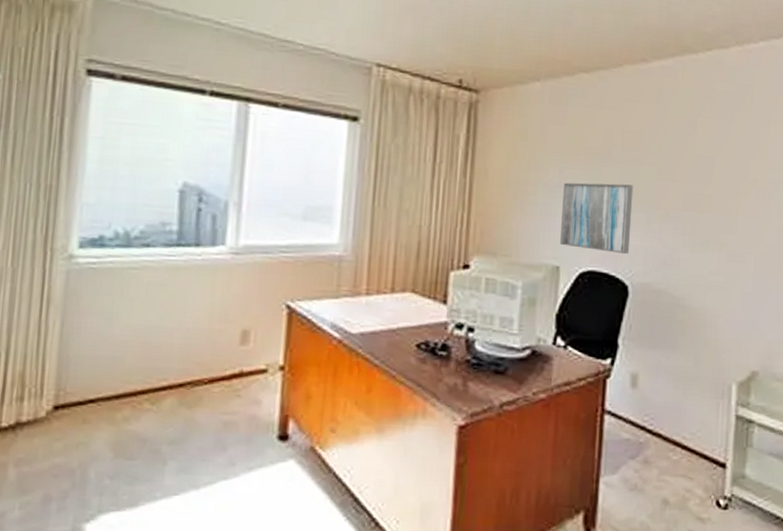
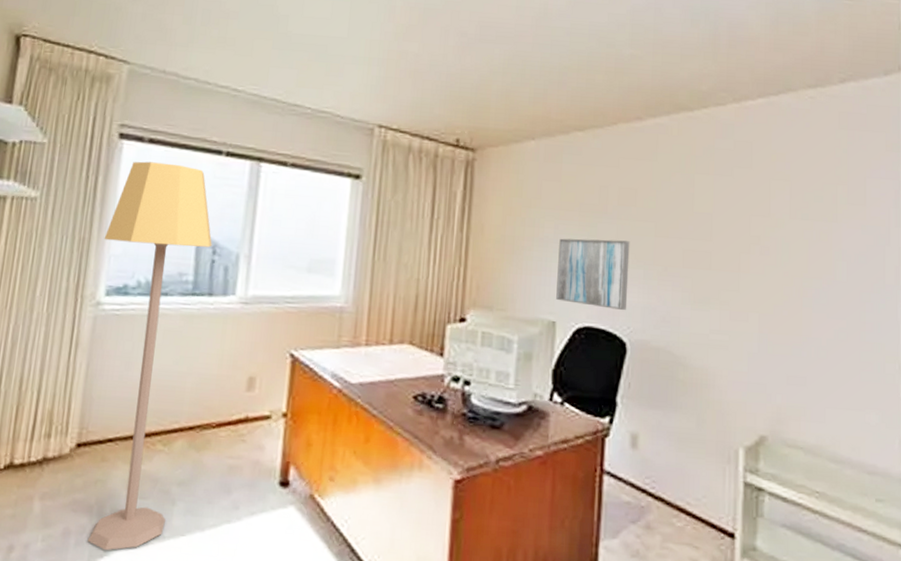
lamp: none [71,101,198,515] -> present [87,161,212,551]

